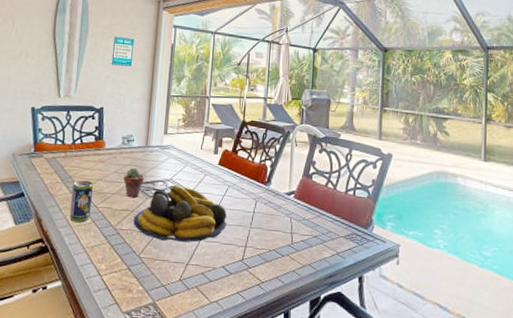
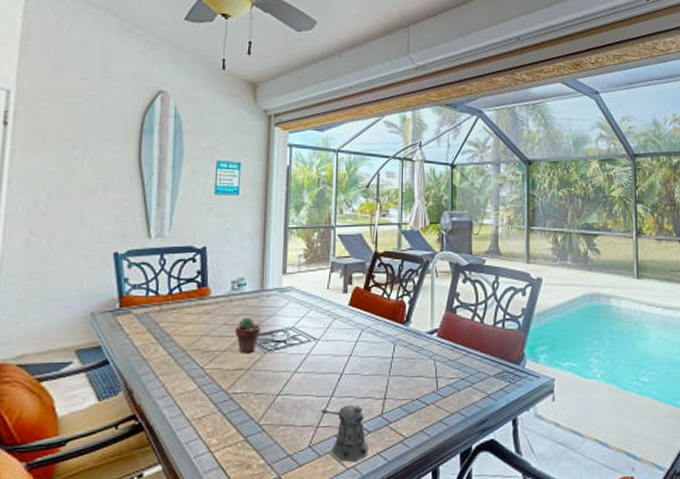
beverage can: present [70,180,93,222] -> none [169,338,197,390]
fruit bowl: present [133,186,227,242] -> none [249,335,362,401]
pepper shaker: none [191,249,230,298] -> present [321,405,369,463]

